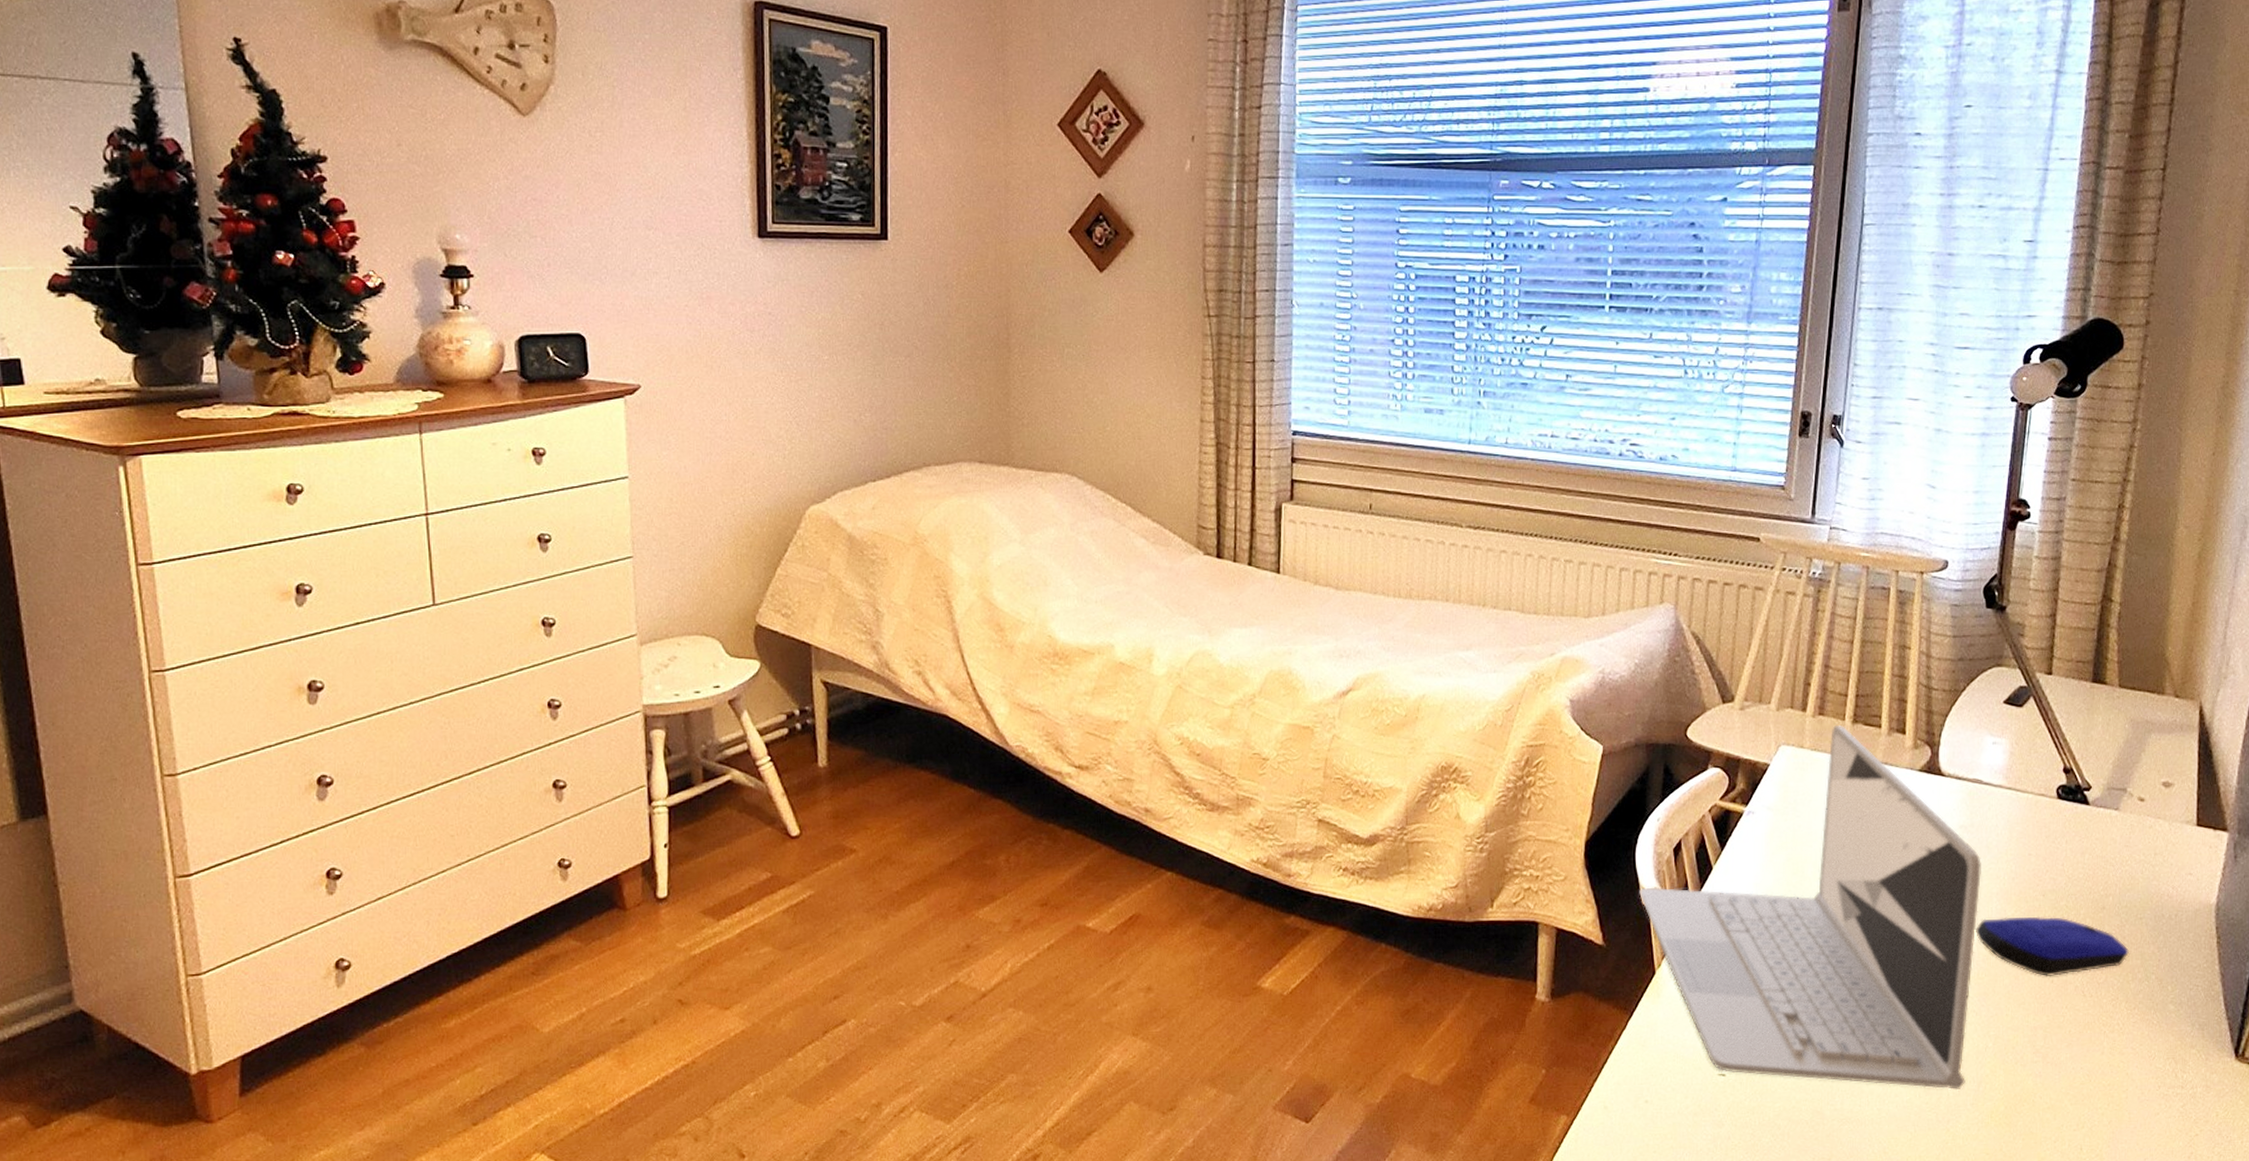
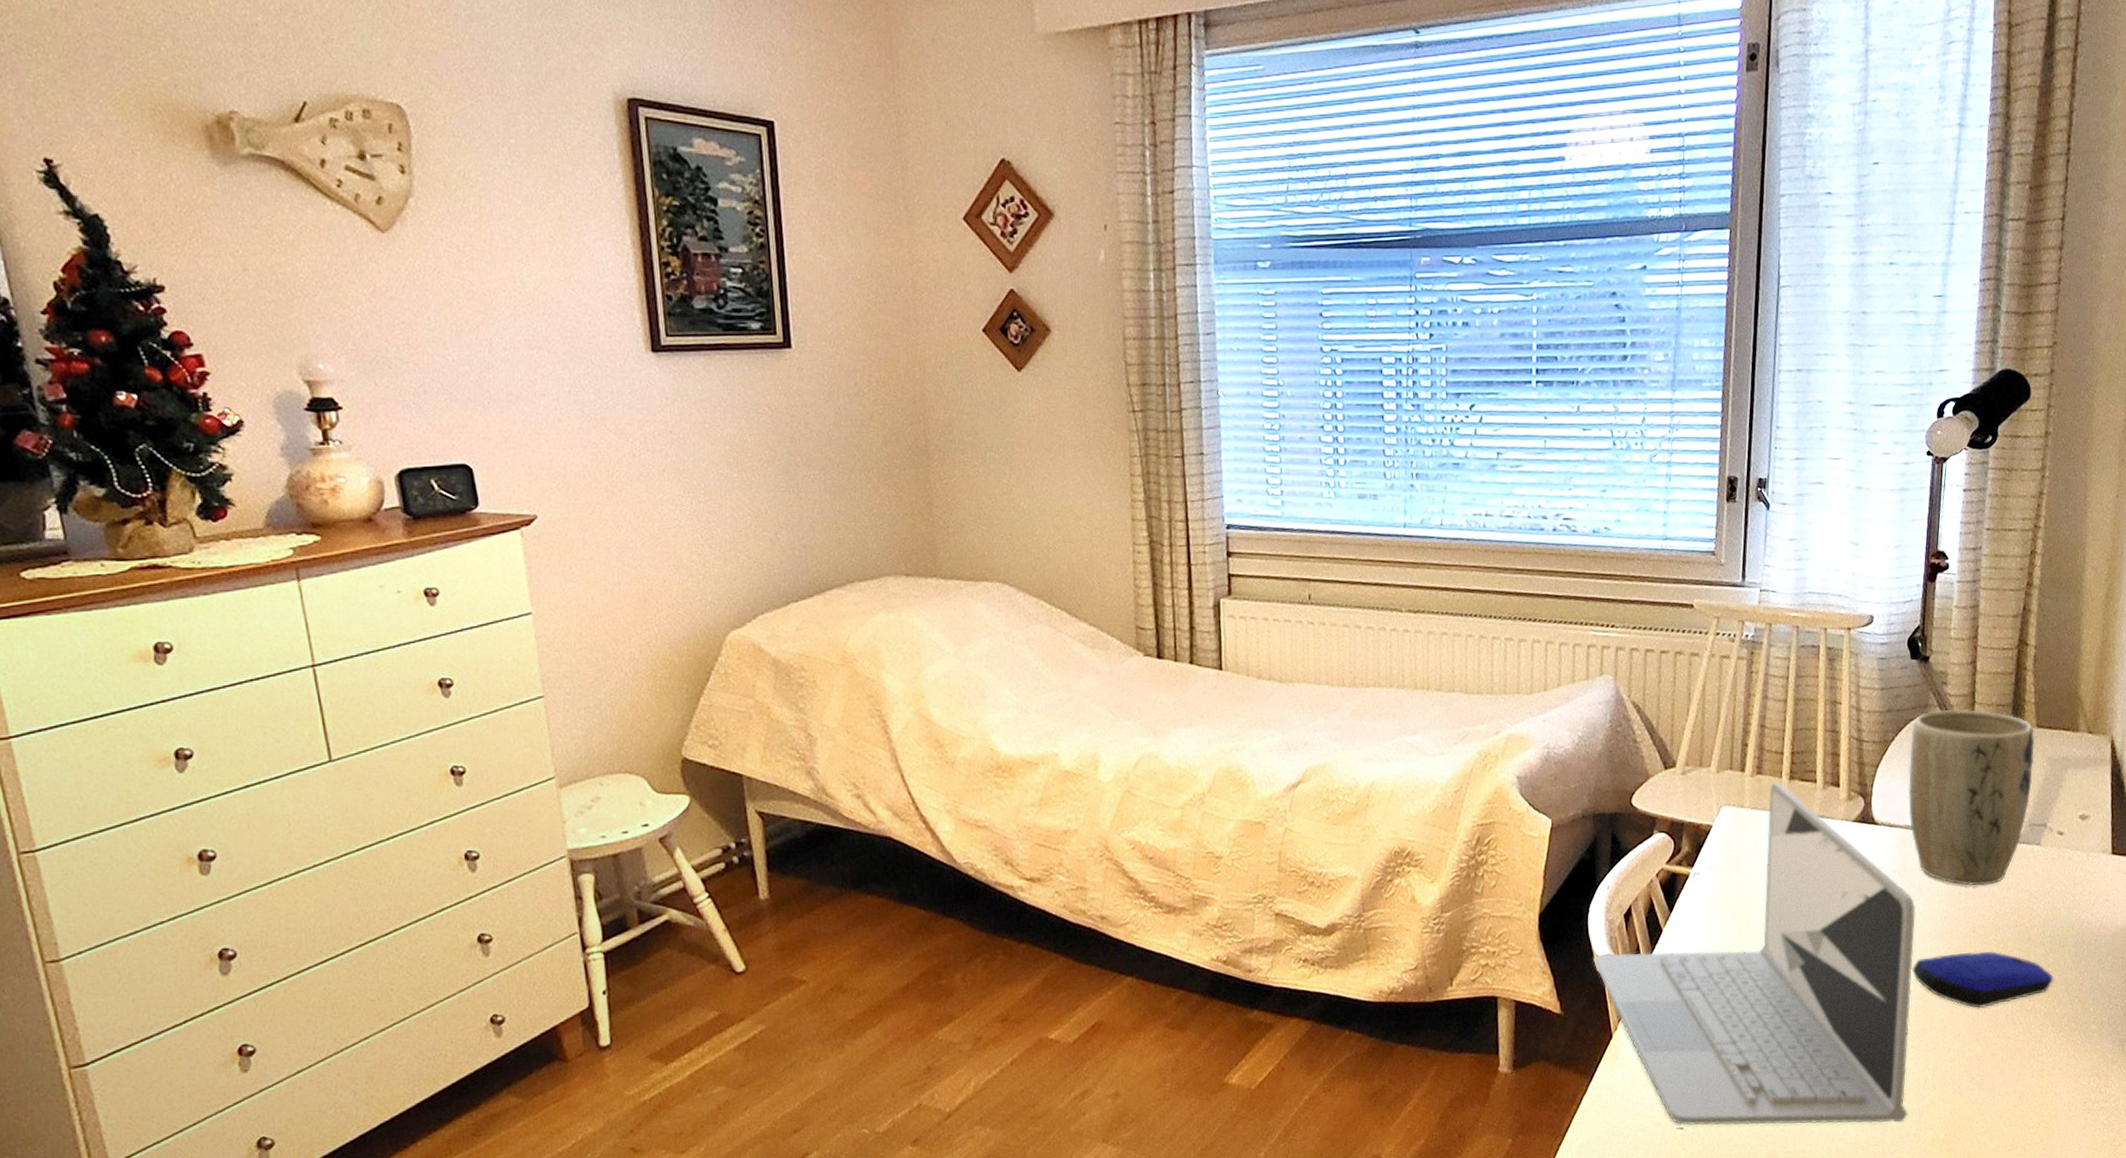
plant pot: none [1978,662,2117,848] -> present [1908,709,2035,886]

